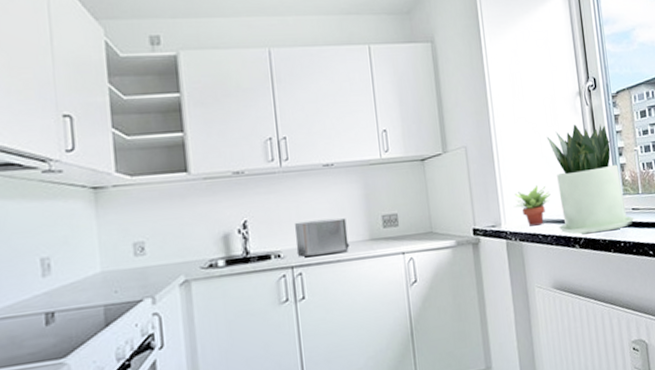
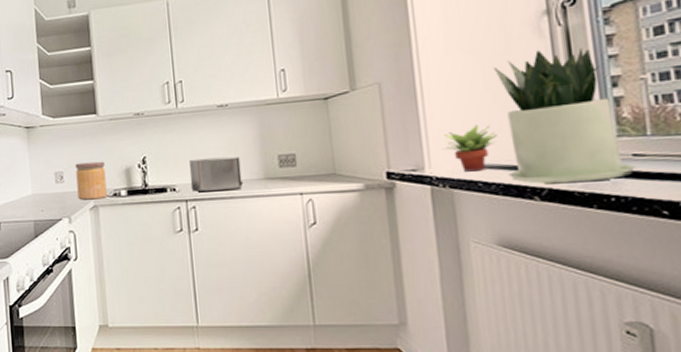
jar: none [160,227,201,275] -> present [75,161,107,200]

